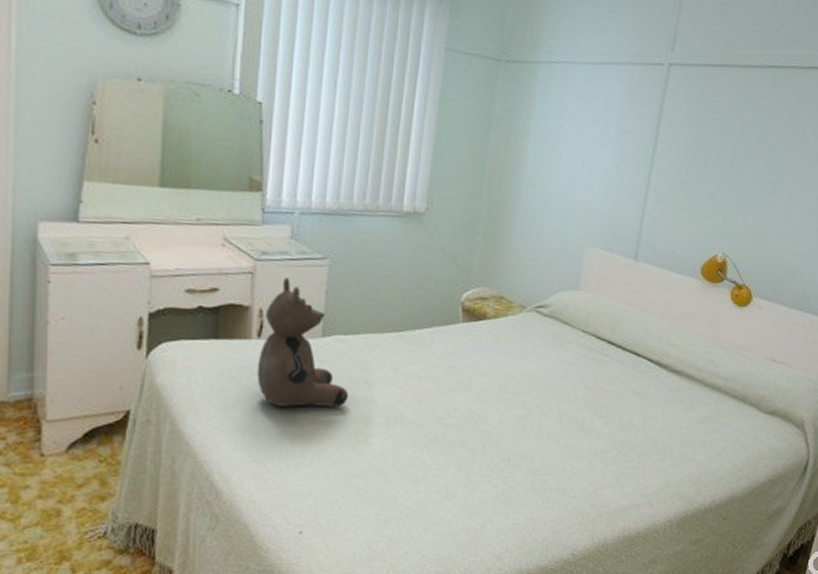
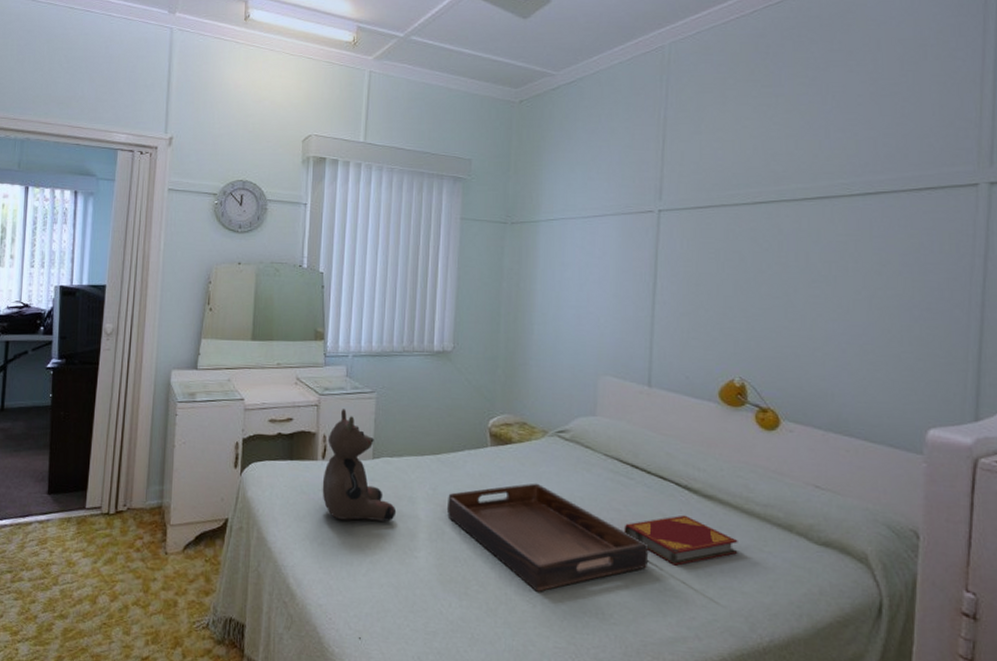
serving tray: none [408,361,616,472] -> present [447,483,649,592]
hardback book: none [593,390,698,439] -> present [624,515,738,566]

